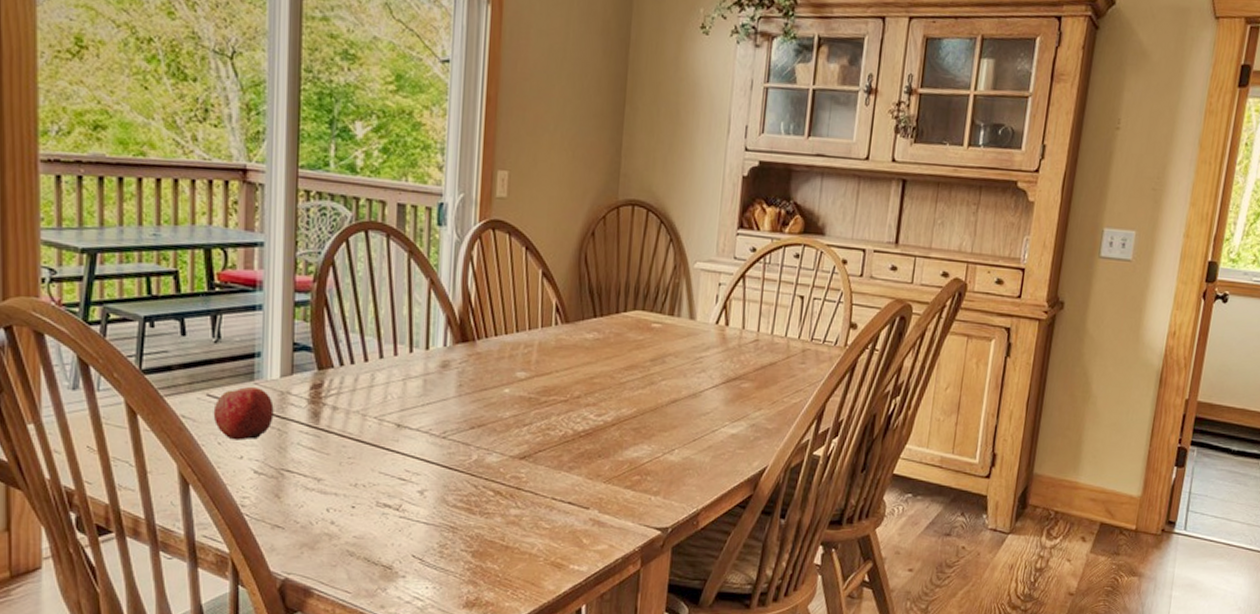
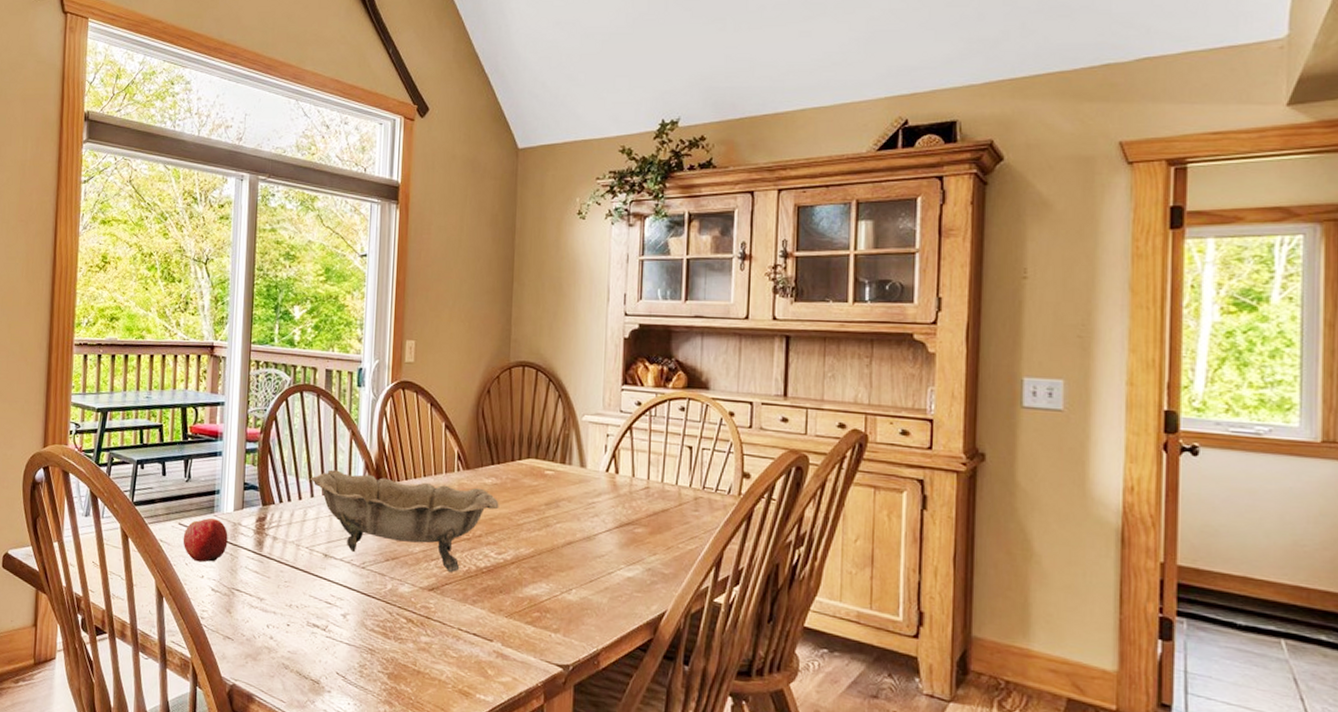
decorative bowl: none [378,325,601,438] -> present [309,469,499,572]

